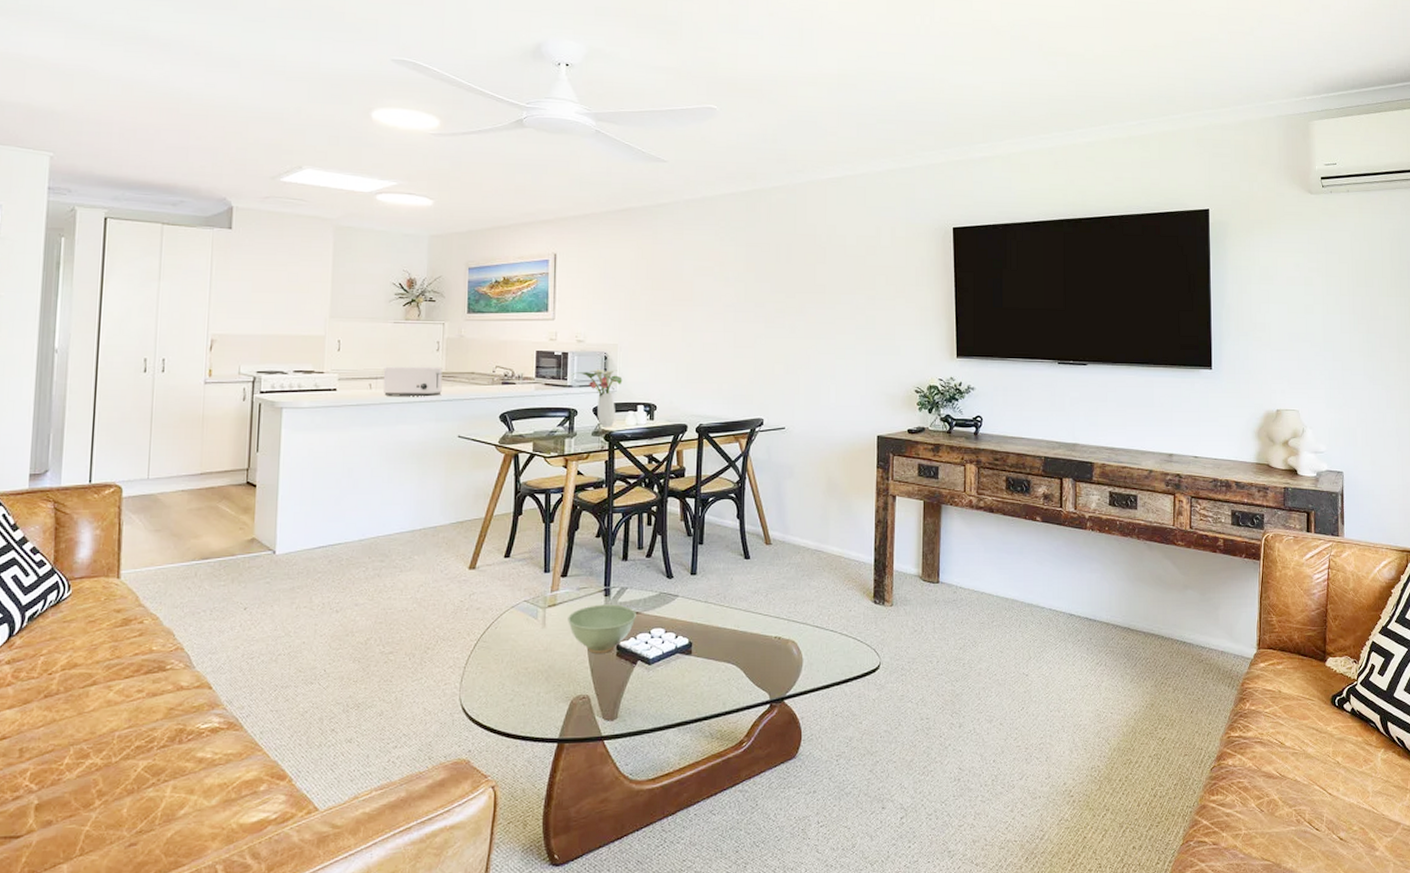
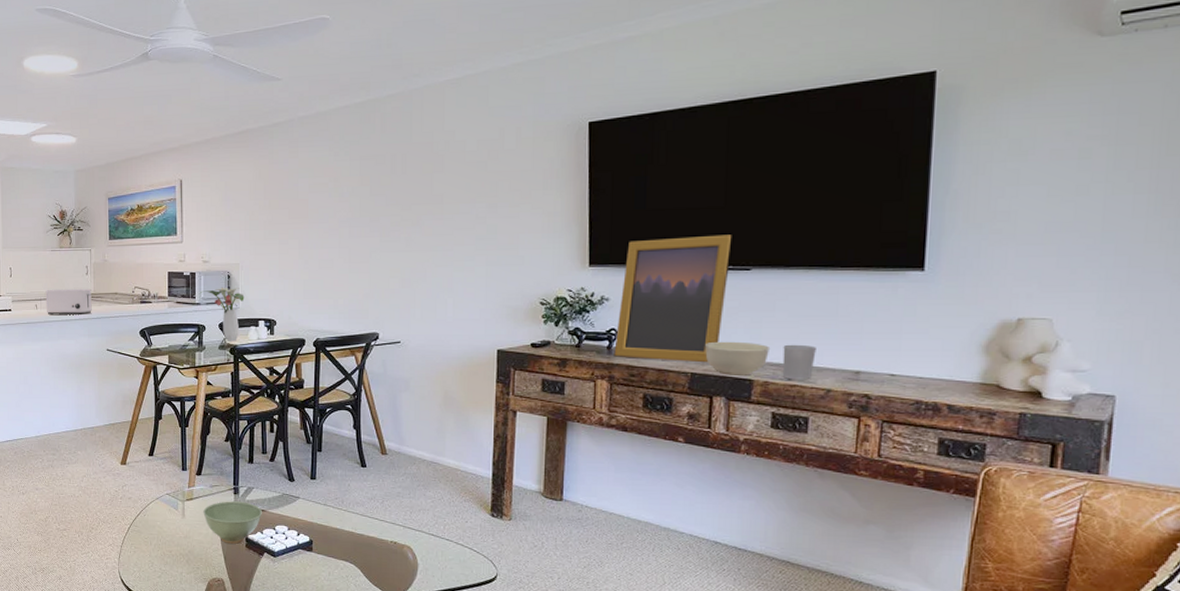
picture frame: none [980,333,1073,448] -> present [614,234,734,363]
bowl: none [1055,428,1106,459] -> present [705,341,771,376]
candle holder: none [1115,430,1140,462] -> present [782,344,816,380]

